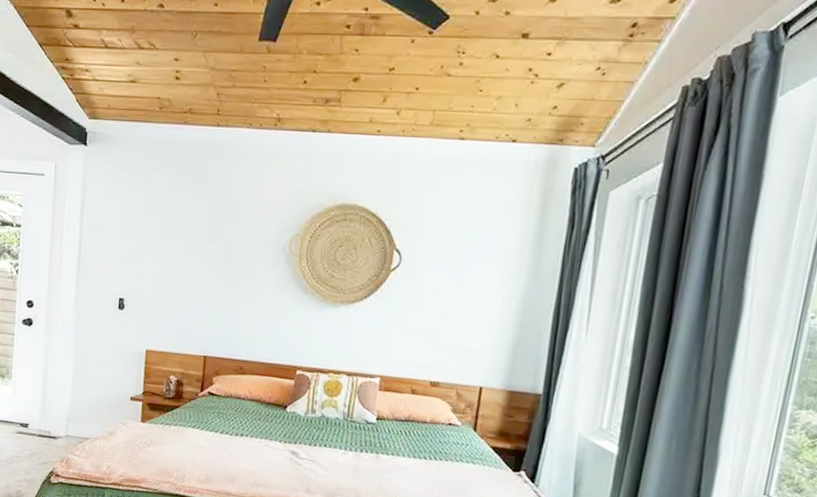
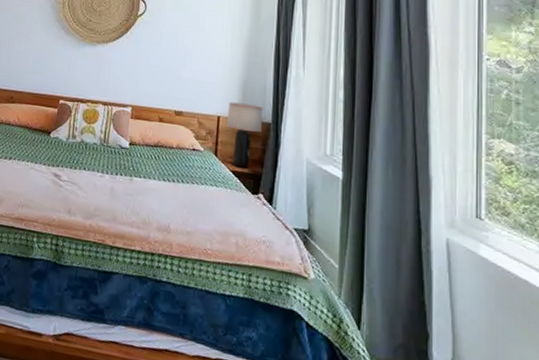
table lamp: none [488,370,534,445] -> present [225,101,263,169]

